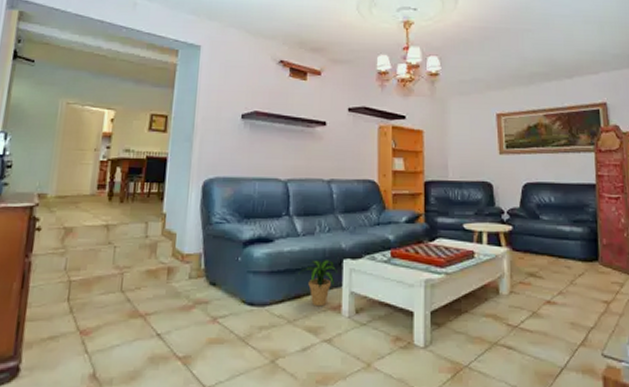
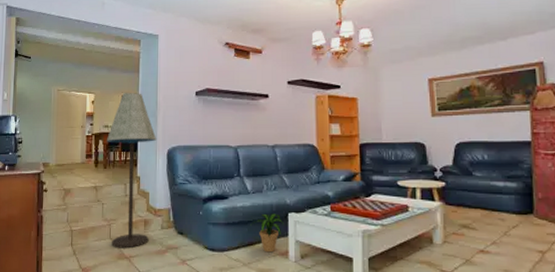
floor lamp: none [123,110,191,304] -> present [106,92,157,249]

